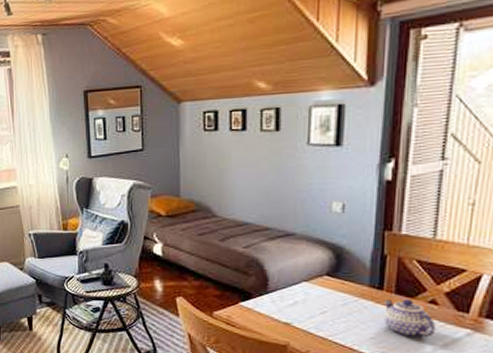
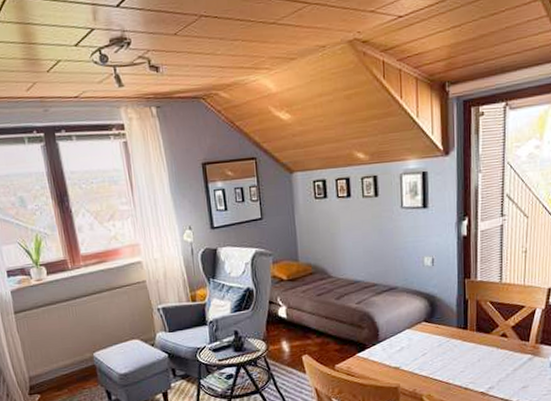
teapot: present [384,299,437,337] -> none [469,335,508,367]

